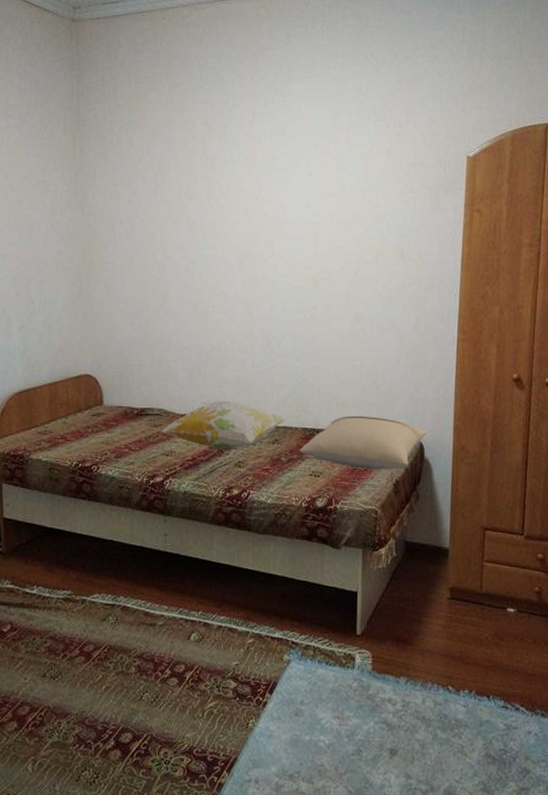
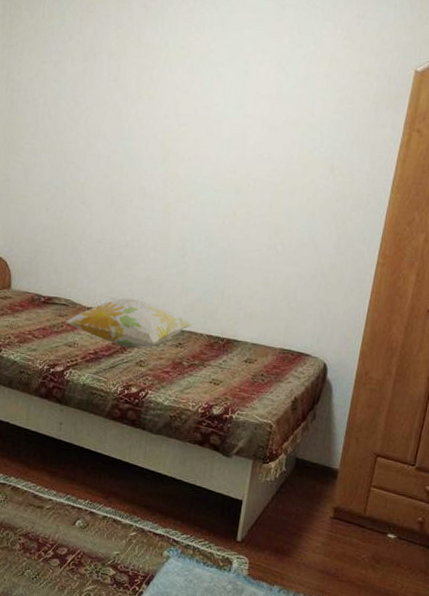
pillow: present [300,415,427,470] -> none [202,327,333,387]

